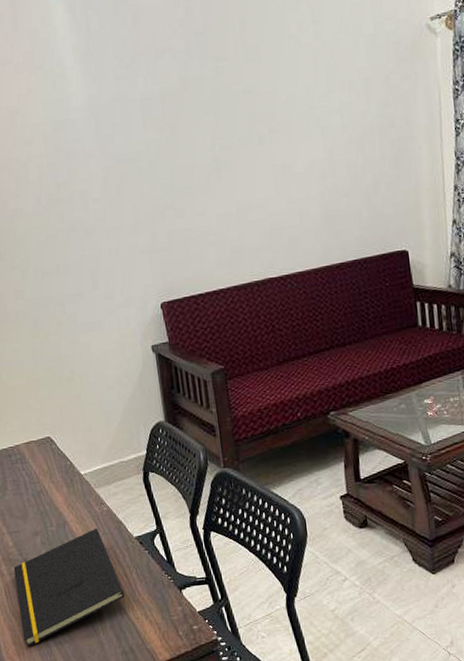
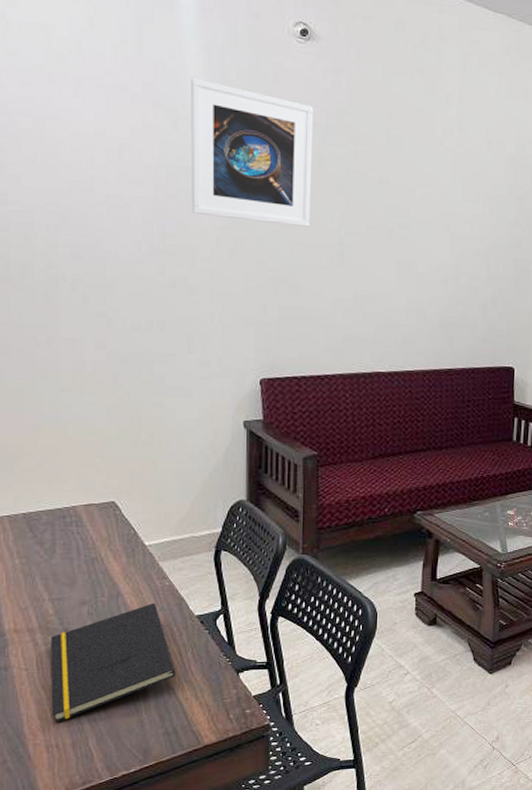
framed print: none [62,36,185,160] -> present [190,77,314,227]

